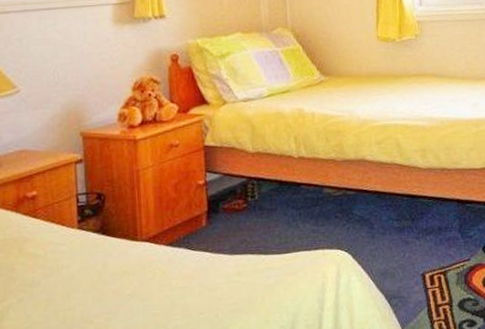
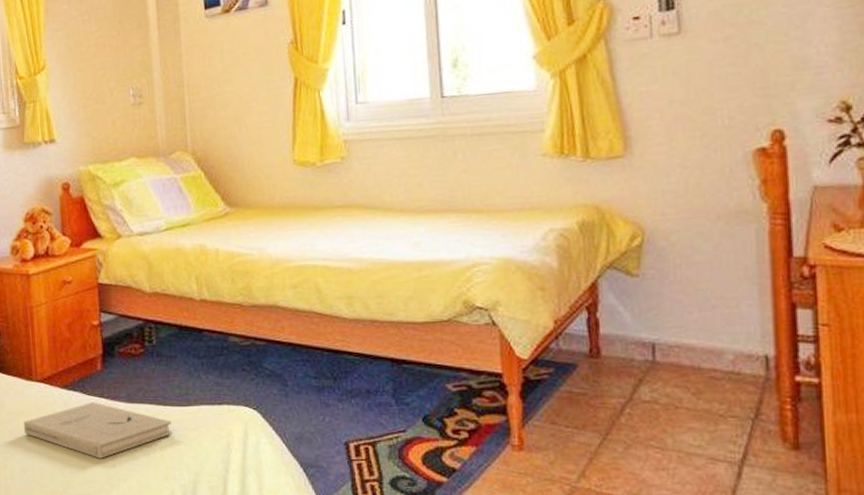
book: none [127,256,272,310] -> present [23,401,172,459]

